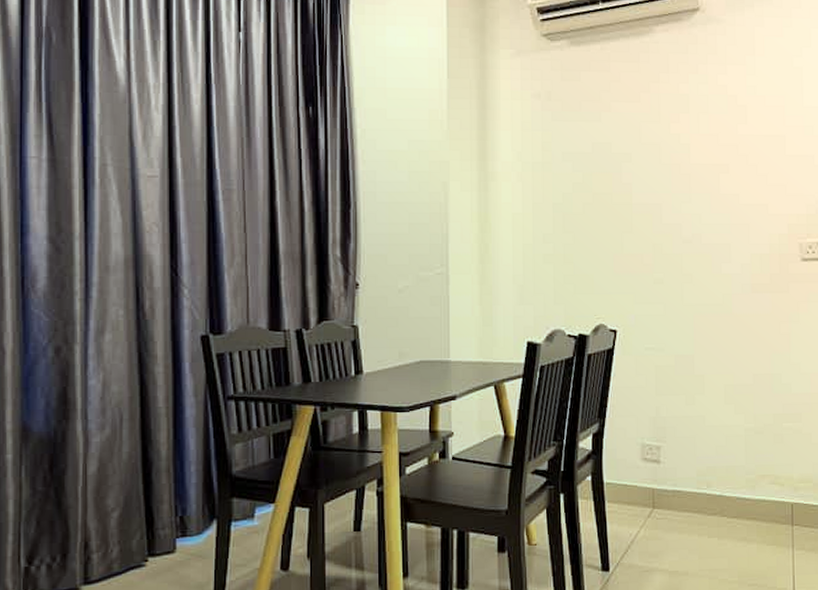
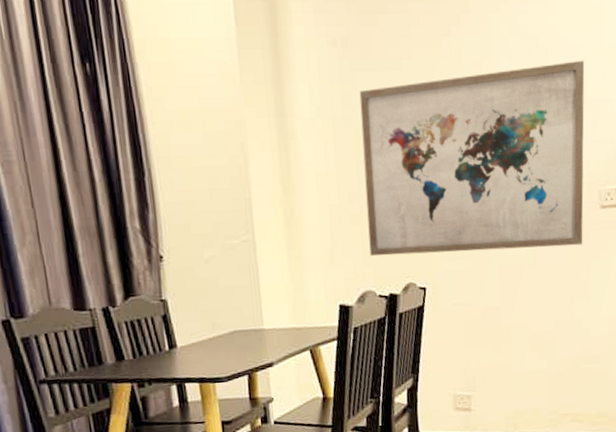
wall art: none [559,118,784,297] -> present [359,60,585,257]

